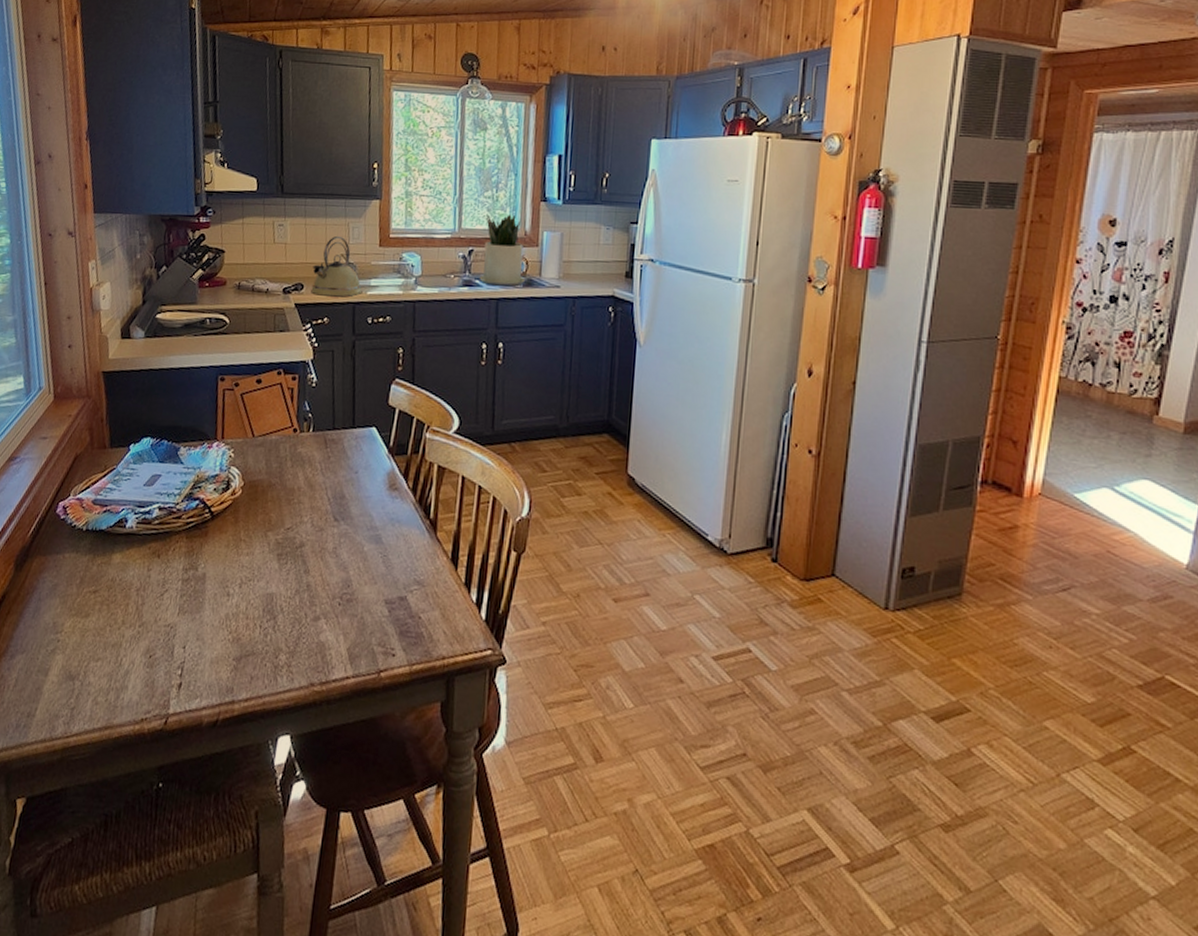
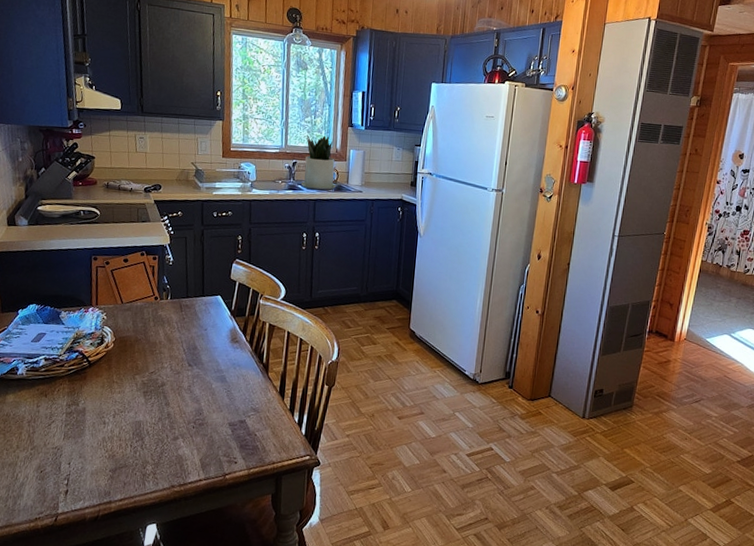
kettle: present [311,235,363,298] -> none [167,148,209,196]

